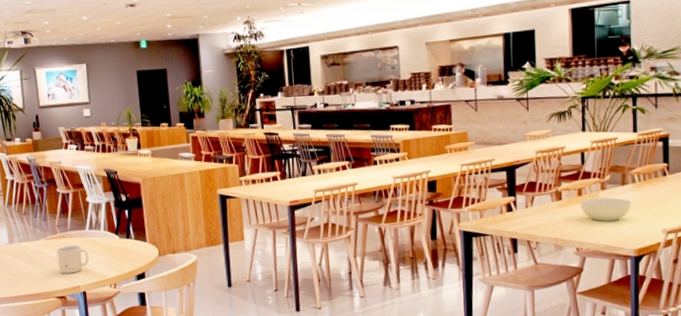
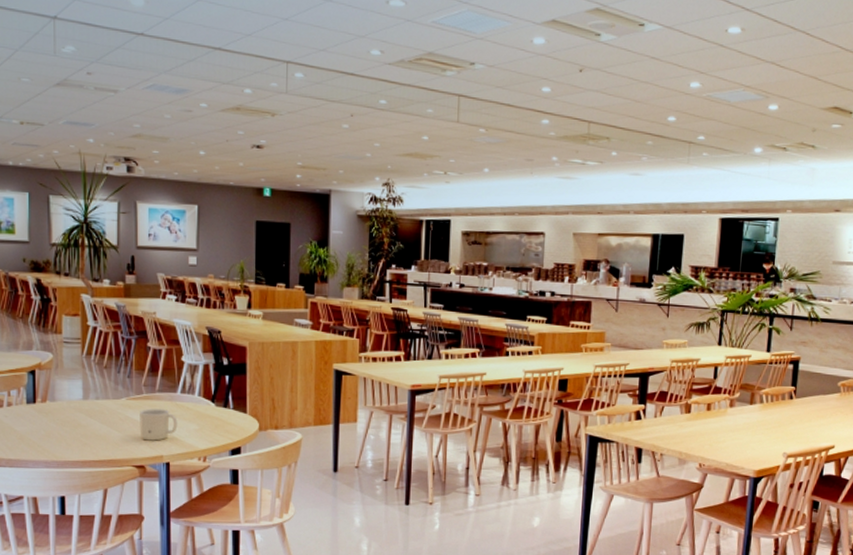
bowl: present [580,197,632,222] -> none [708,414,758,440]

